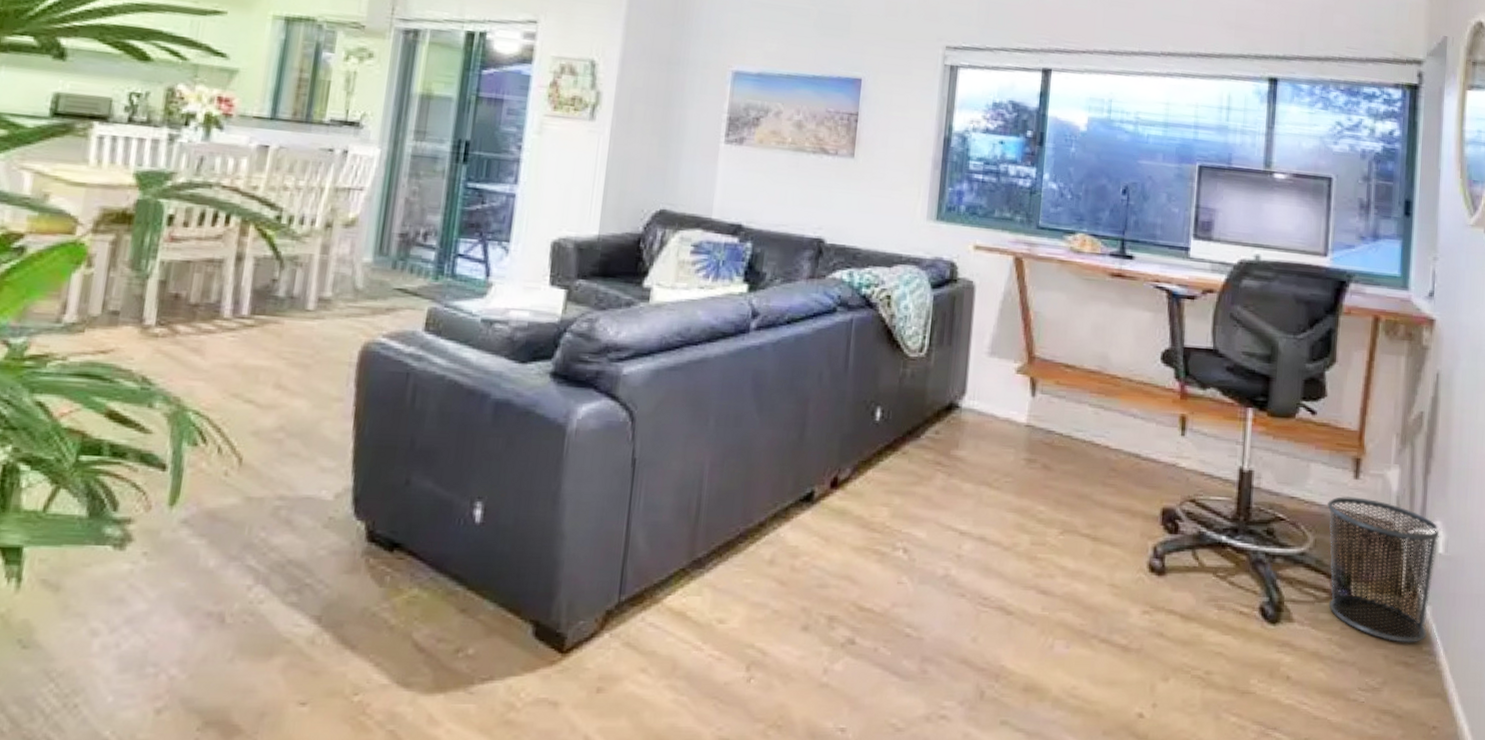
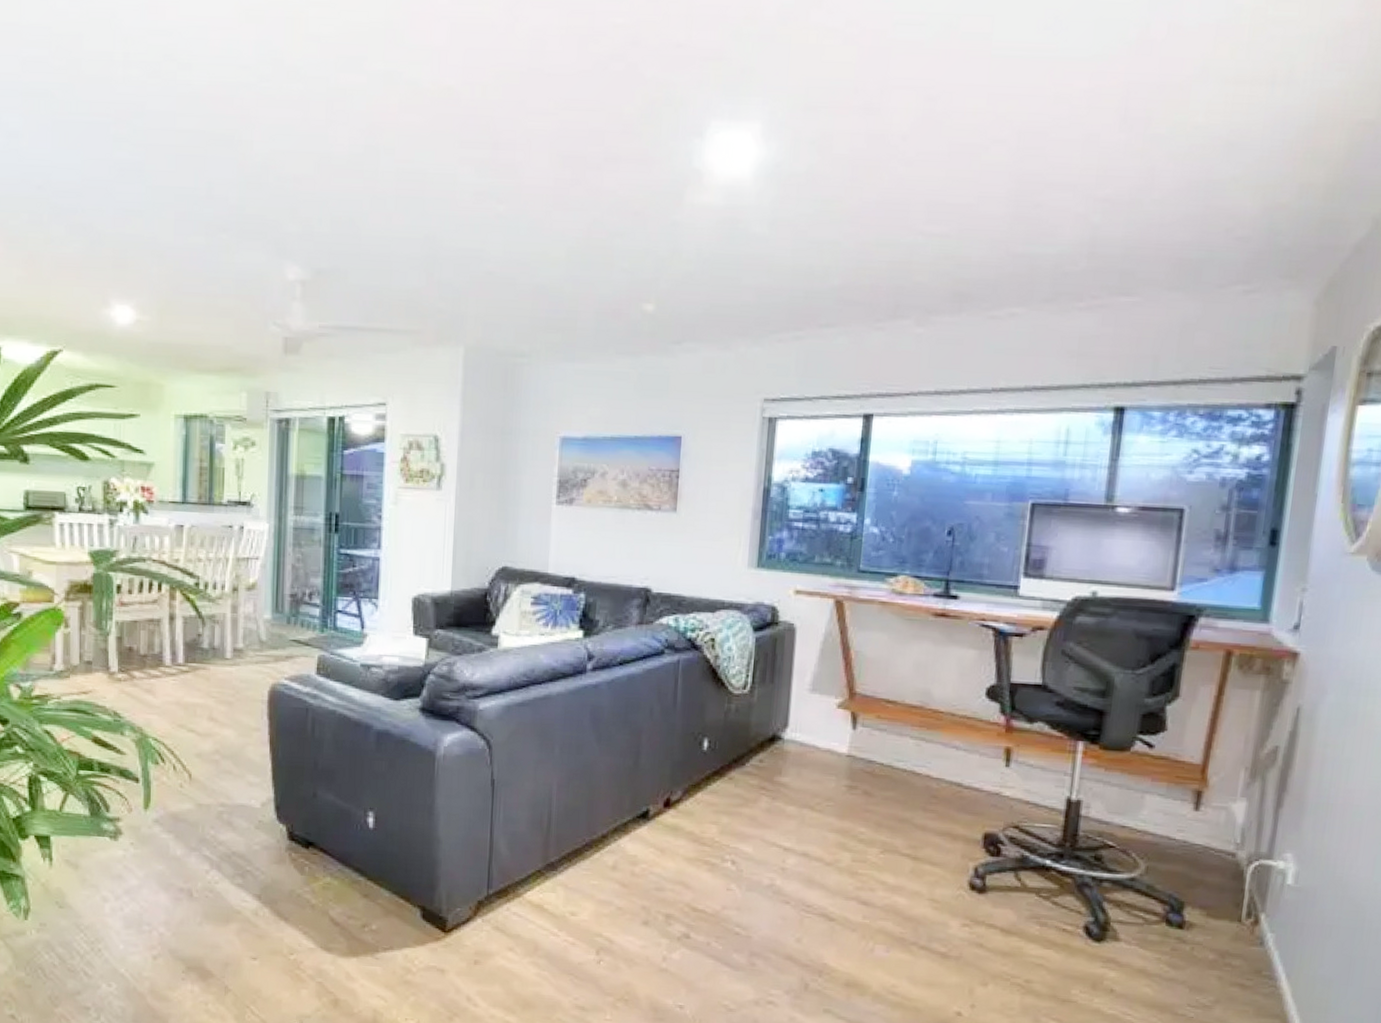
waste bin: present [1327,496,1440,643] -> none [1160,827,1291,967]

